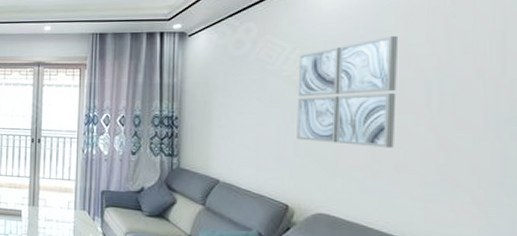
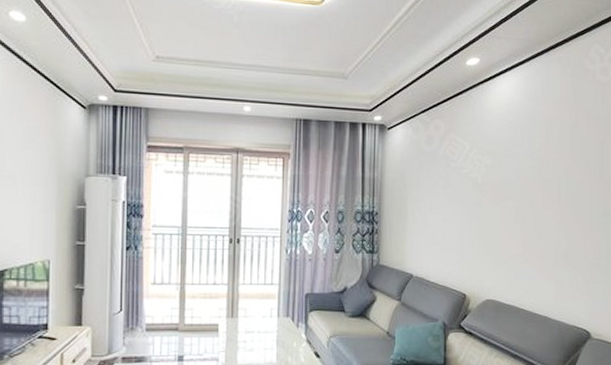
wall art: present [297,36,399,148] -> none [473,141,543,238]

